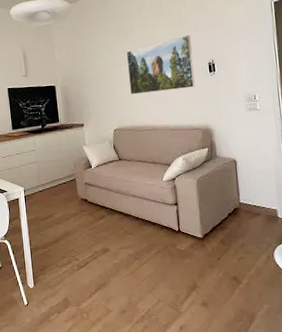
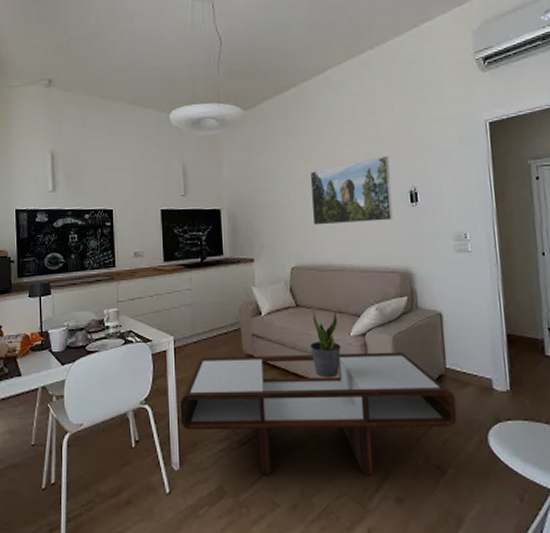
coffee table: none [31,192,250,289] -> present [180,352,458,475]
potted plant: none [131,162,156,215] -> present [310,310,341,378]

